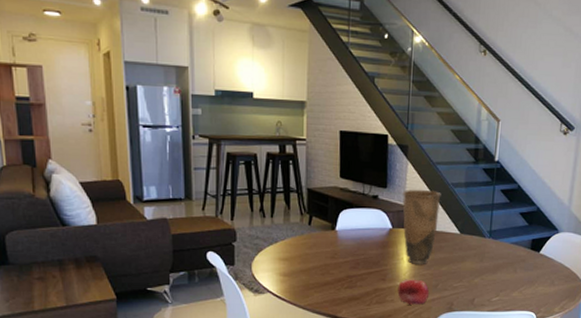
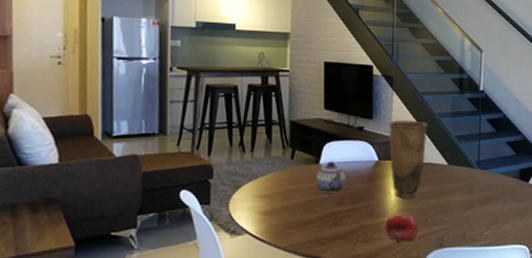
teapot: none [332,228,361,258] -> present [316,161,346,193]

